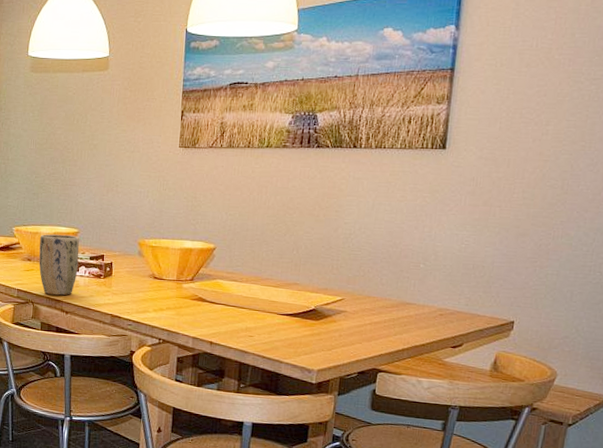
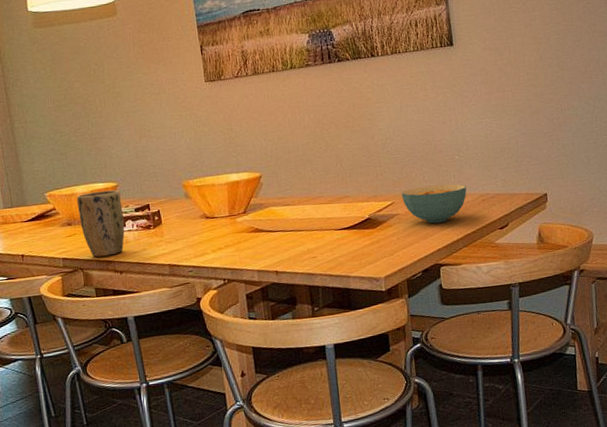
cereal bowl: none [353,288,426,329] -> present [401,184,467,224]

